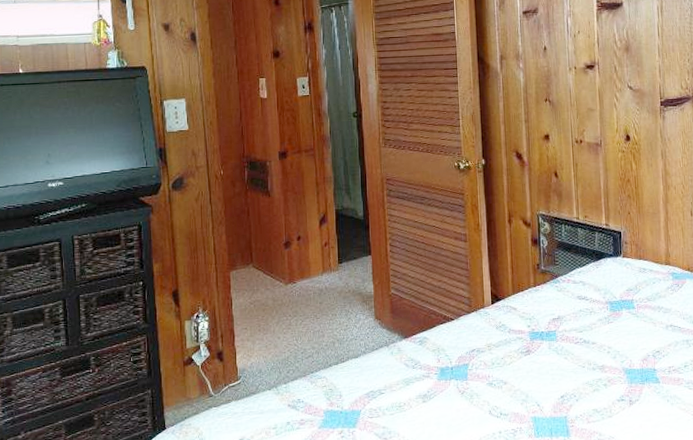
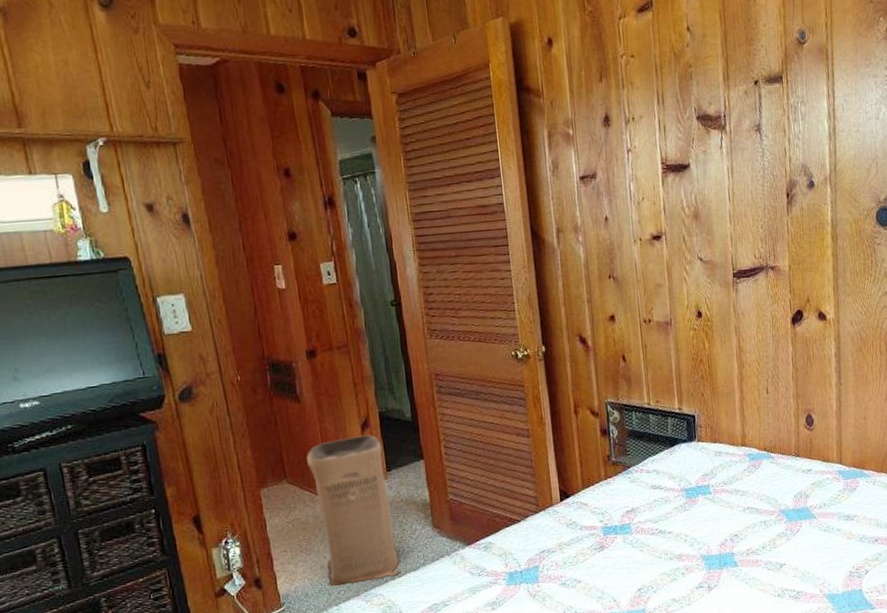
laundry basket: none [271,229,344,365] -> present [307,434,400,586]

